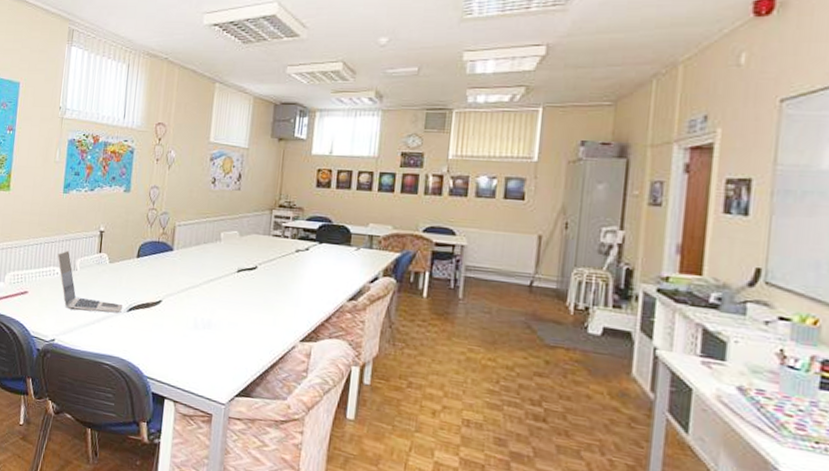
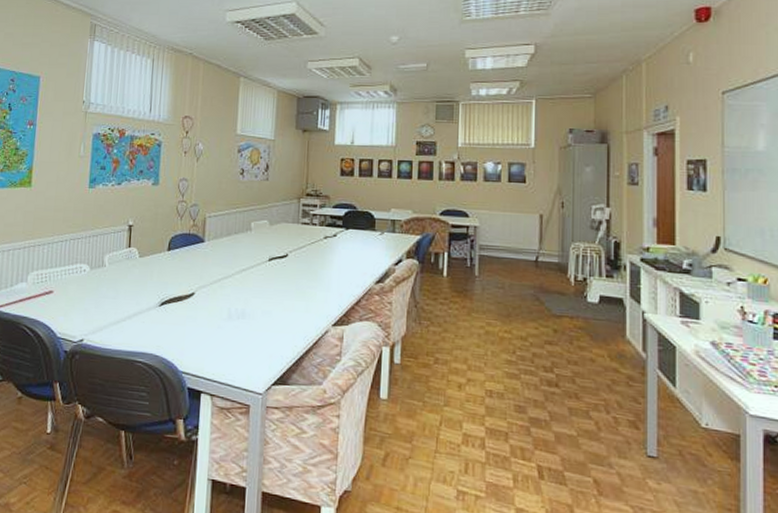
laptop: present [57,250,122,314] -> none [84,247,154,309]

